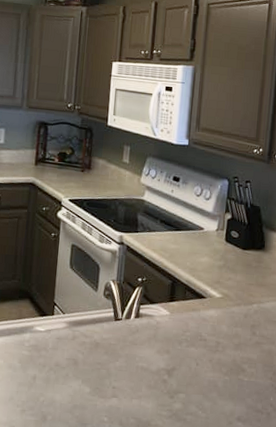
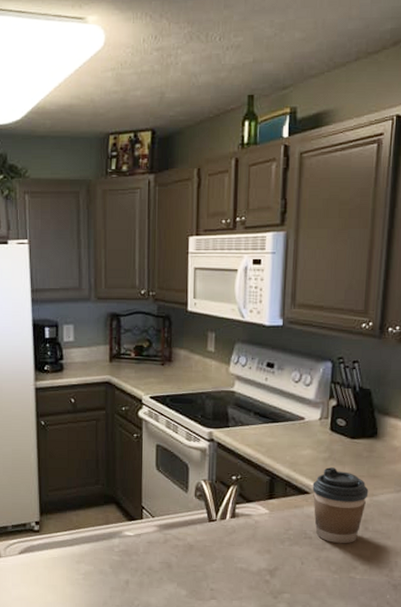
coffee cup: none [208,274,257,347] -> present [312,467,369,544]

